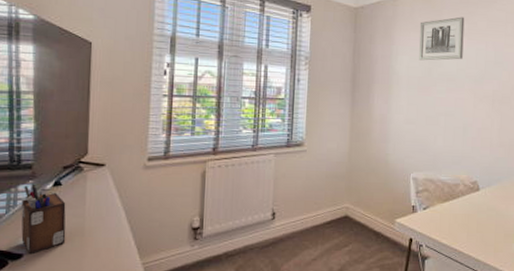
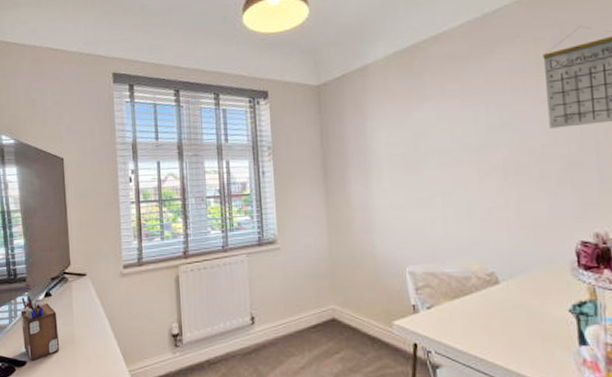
wall art: present [419,17,465,61] -> none [396,76,457,135]

